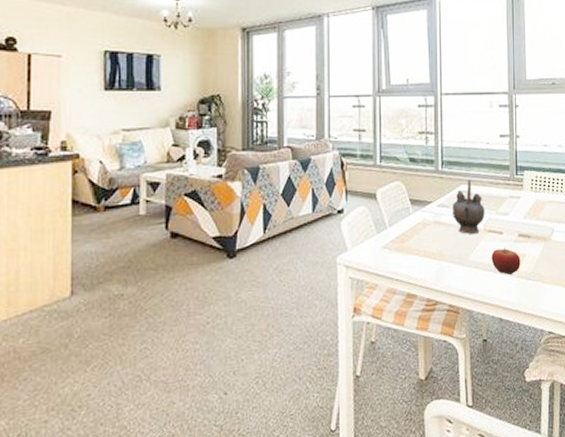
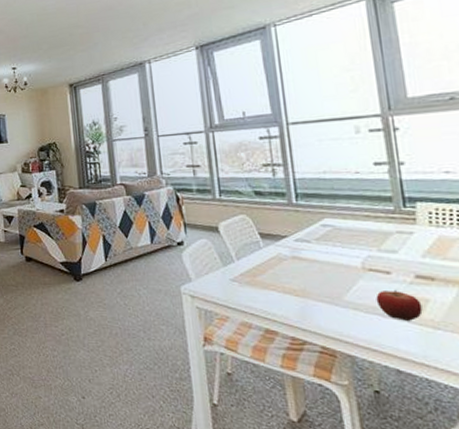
teapot: present [452,179,485,234] -> none [314,212,362,272]

